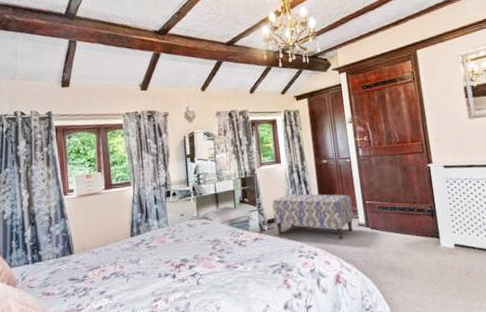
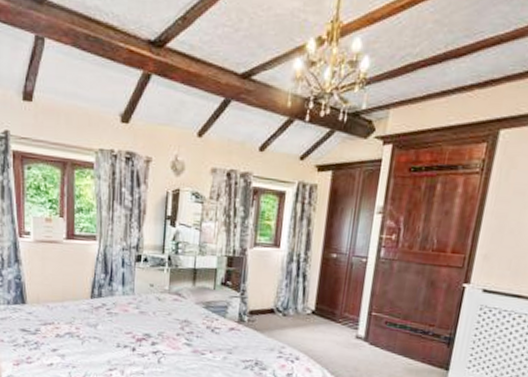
bench: present [272,193,353,240] -> none [257,285,356,350]

